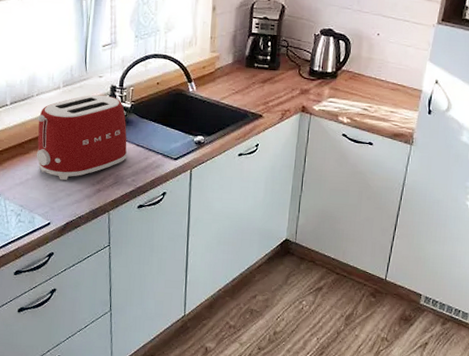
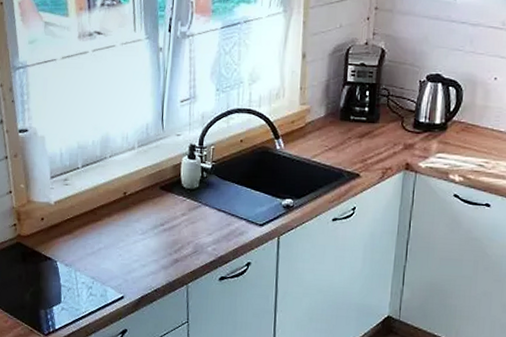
toaster: present [37,94,127,181] -> none [110,155,208,250]

